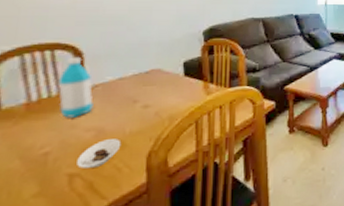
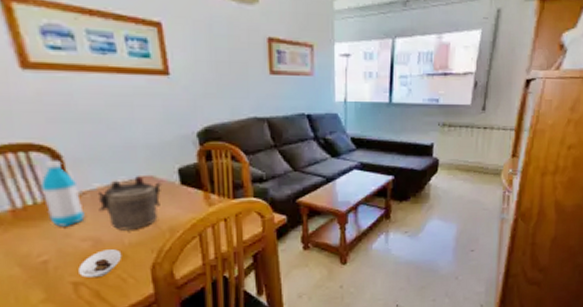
teapot: none [107,69,168,120] -> present [97,176,162,230]

